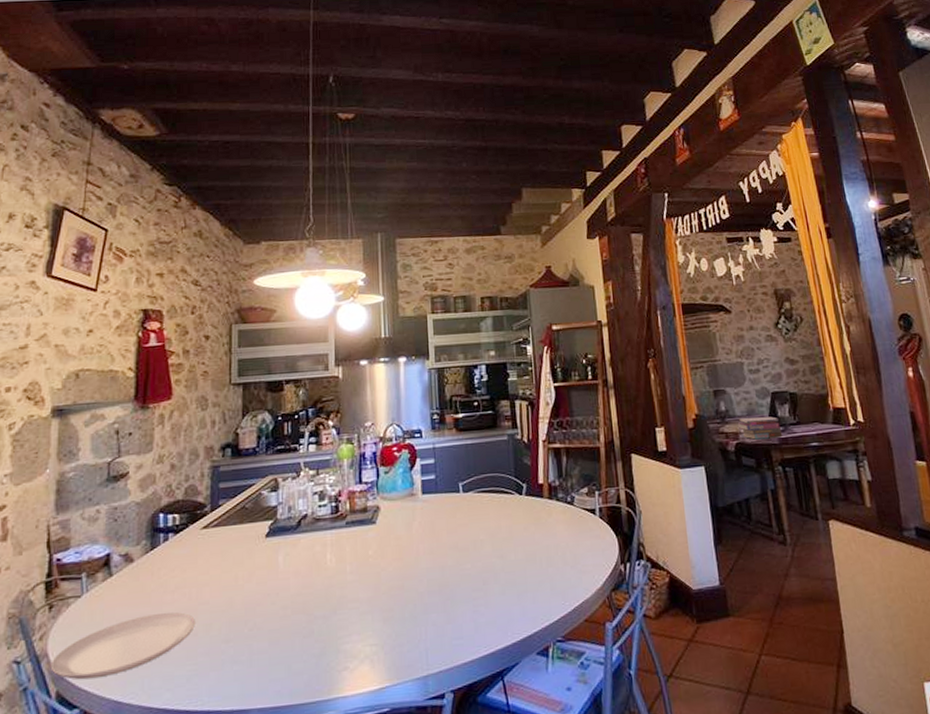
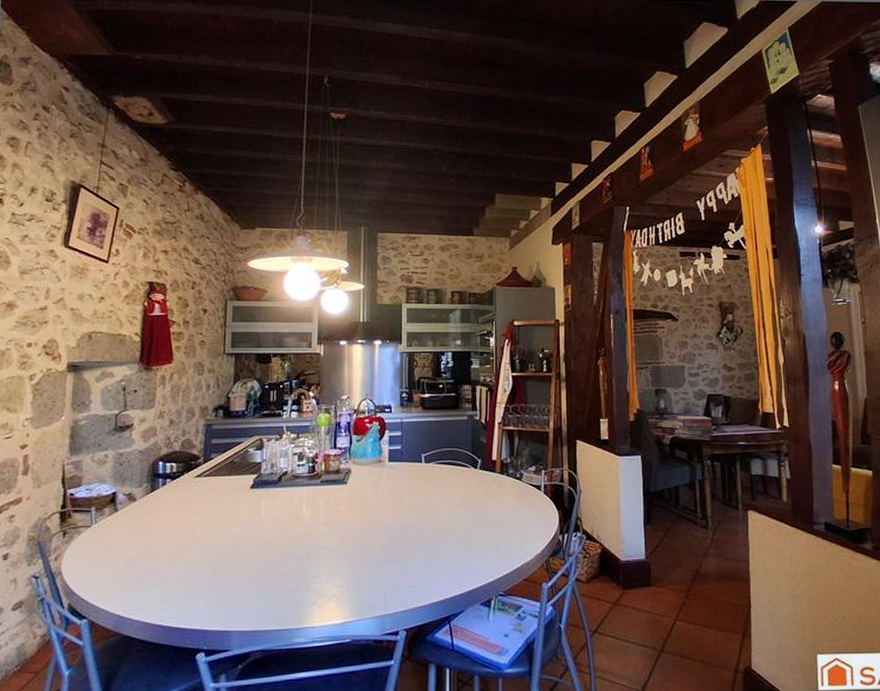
plate: present [50,612,195,680] -> none [64,545,187,596]

